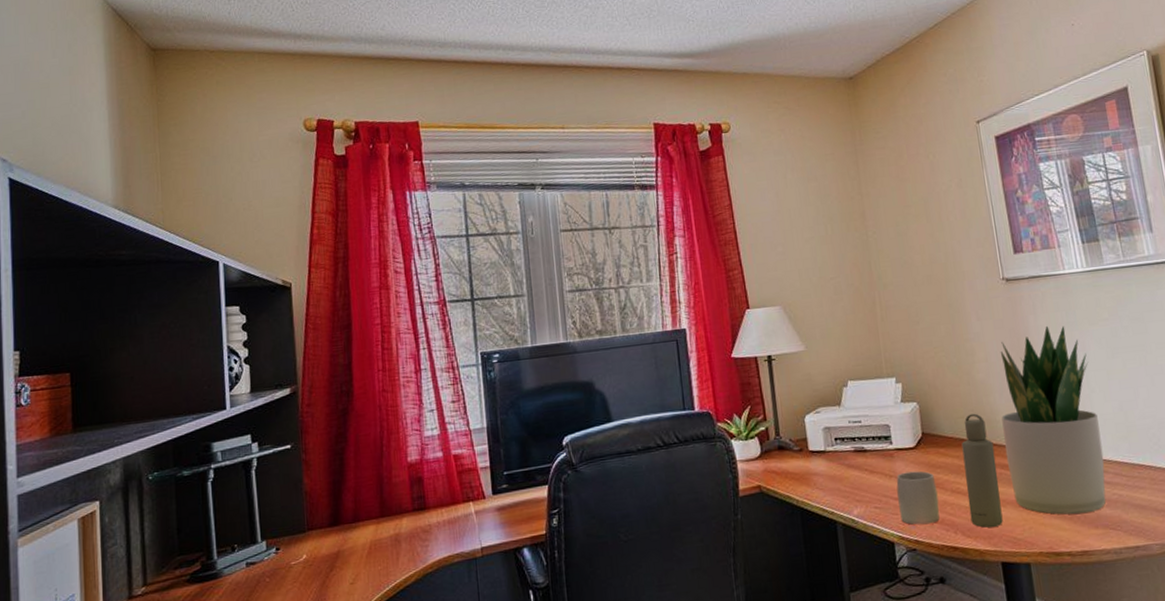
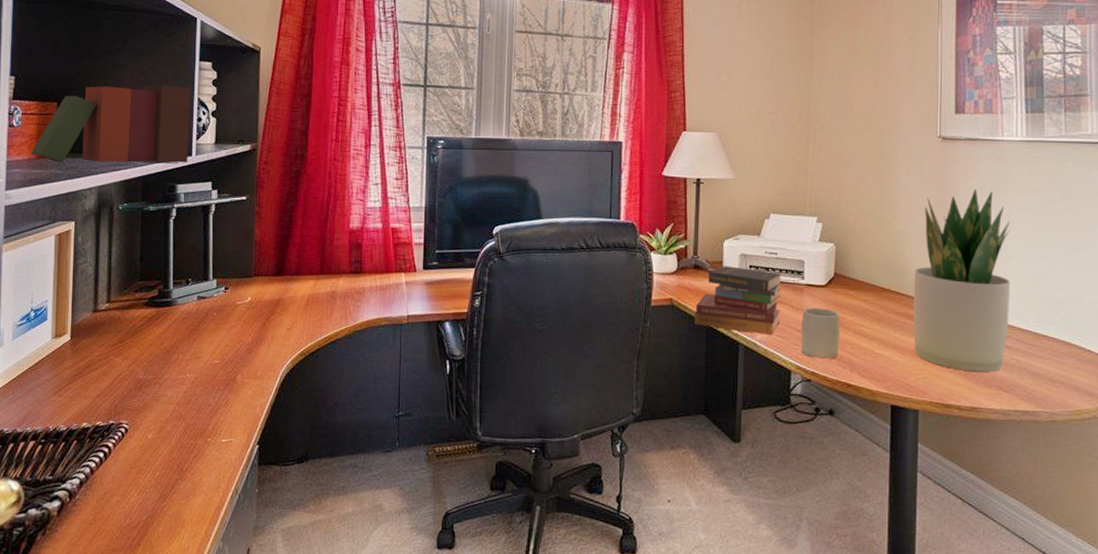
books: none [43,336,222,438] -> present [30,85,191,163]
books: none [786,441,875,510] -> present [693,266,781,336]
bottle: present [961,413,1003,528] -> none [868,262,902,371]

